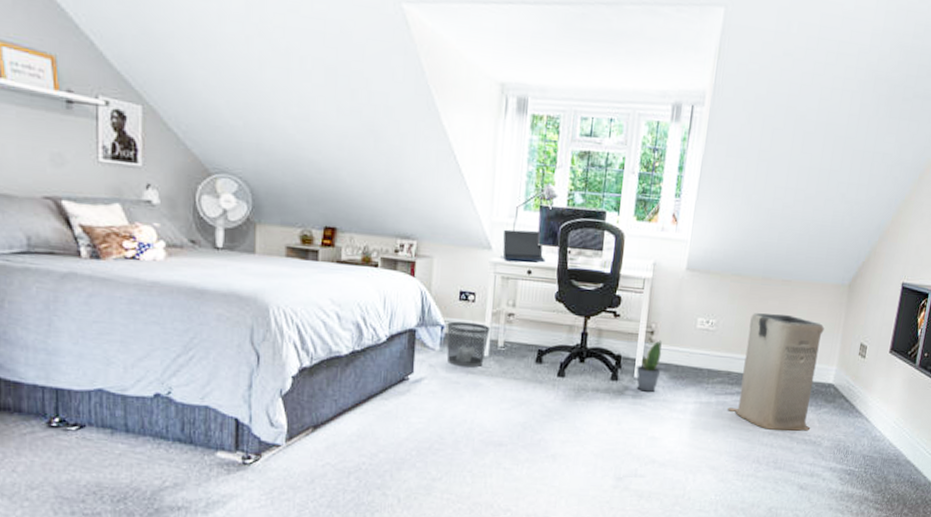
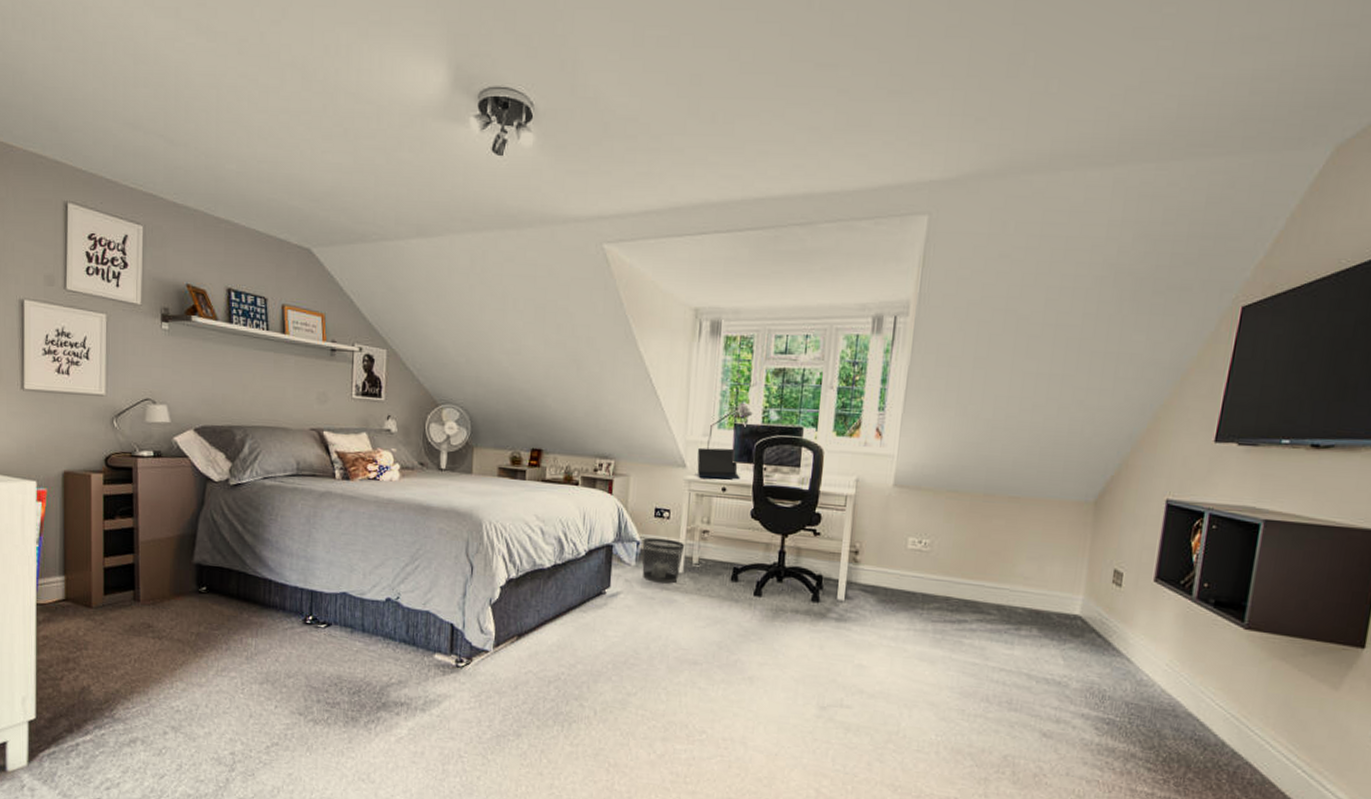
potted plant: present [636,340,662,392] -> none [839,560,868,616]
laundry basket: present [728,313,824,431] -> none [948,533,1065,669]

